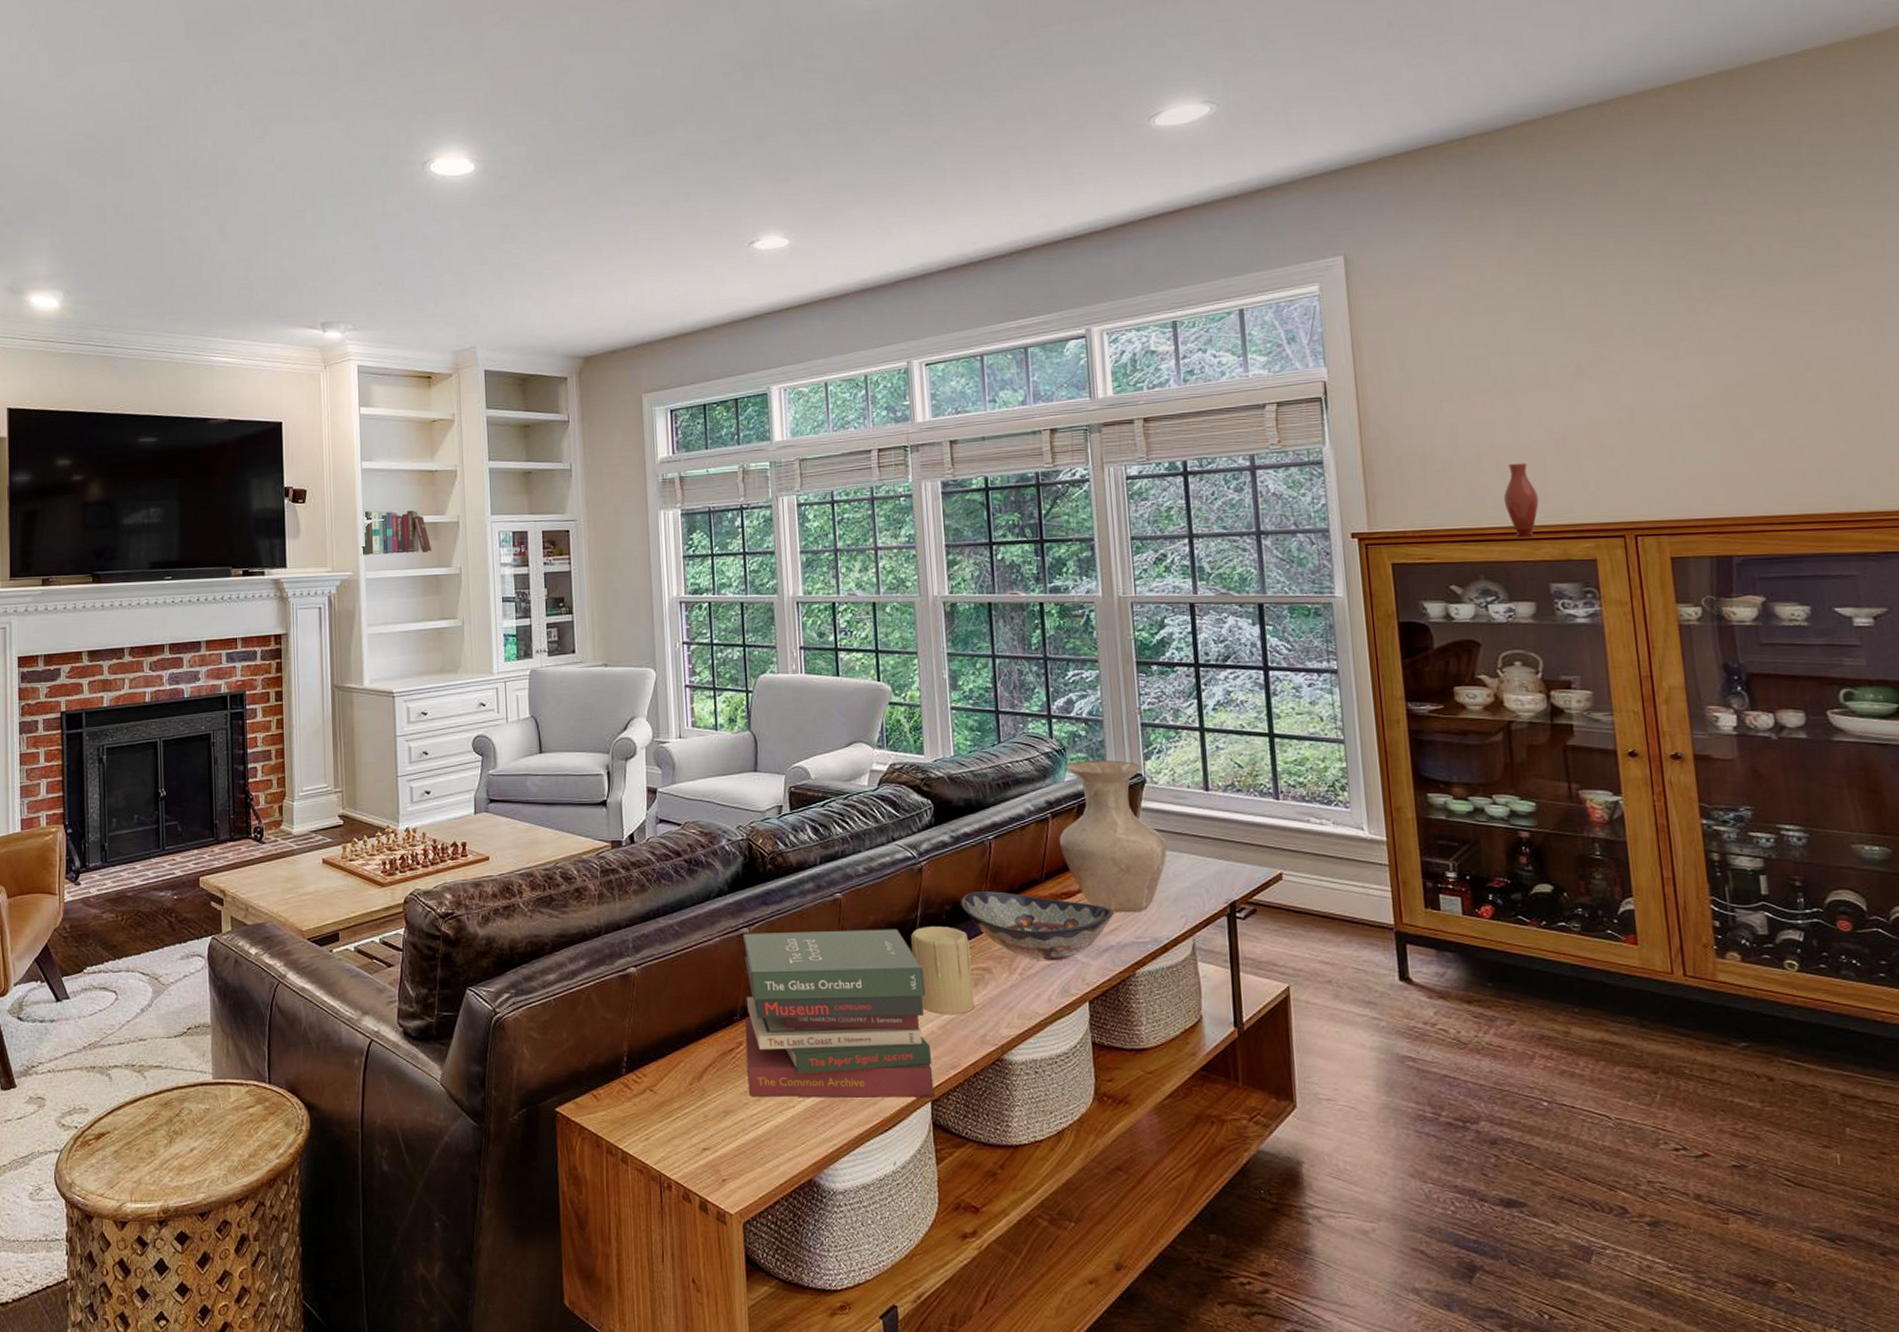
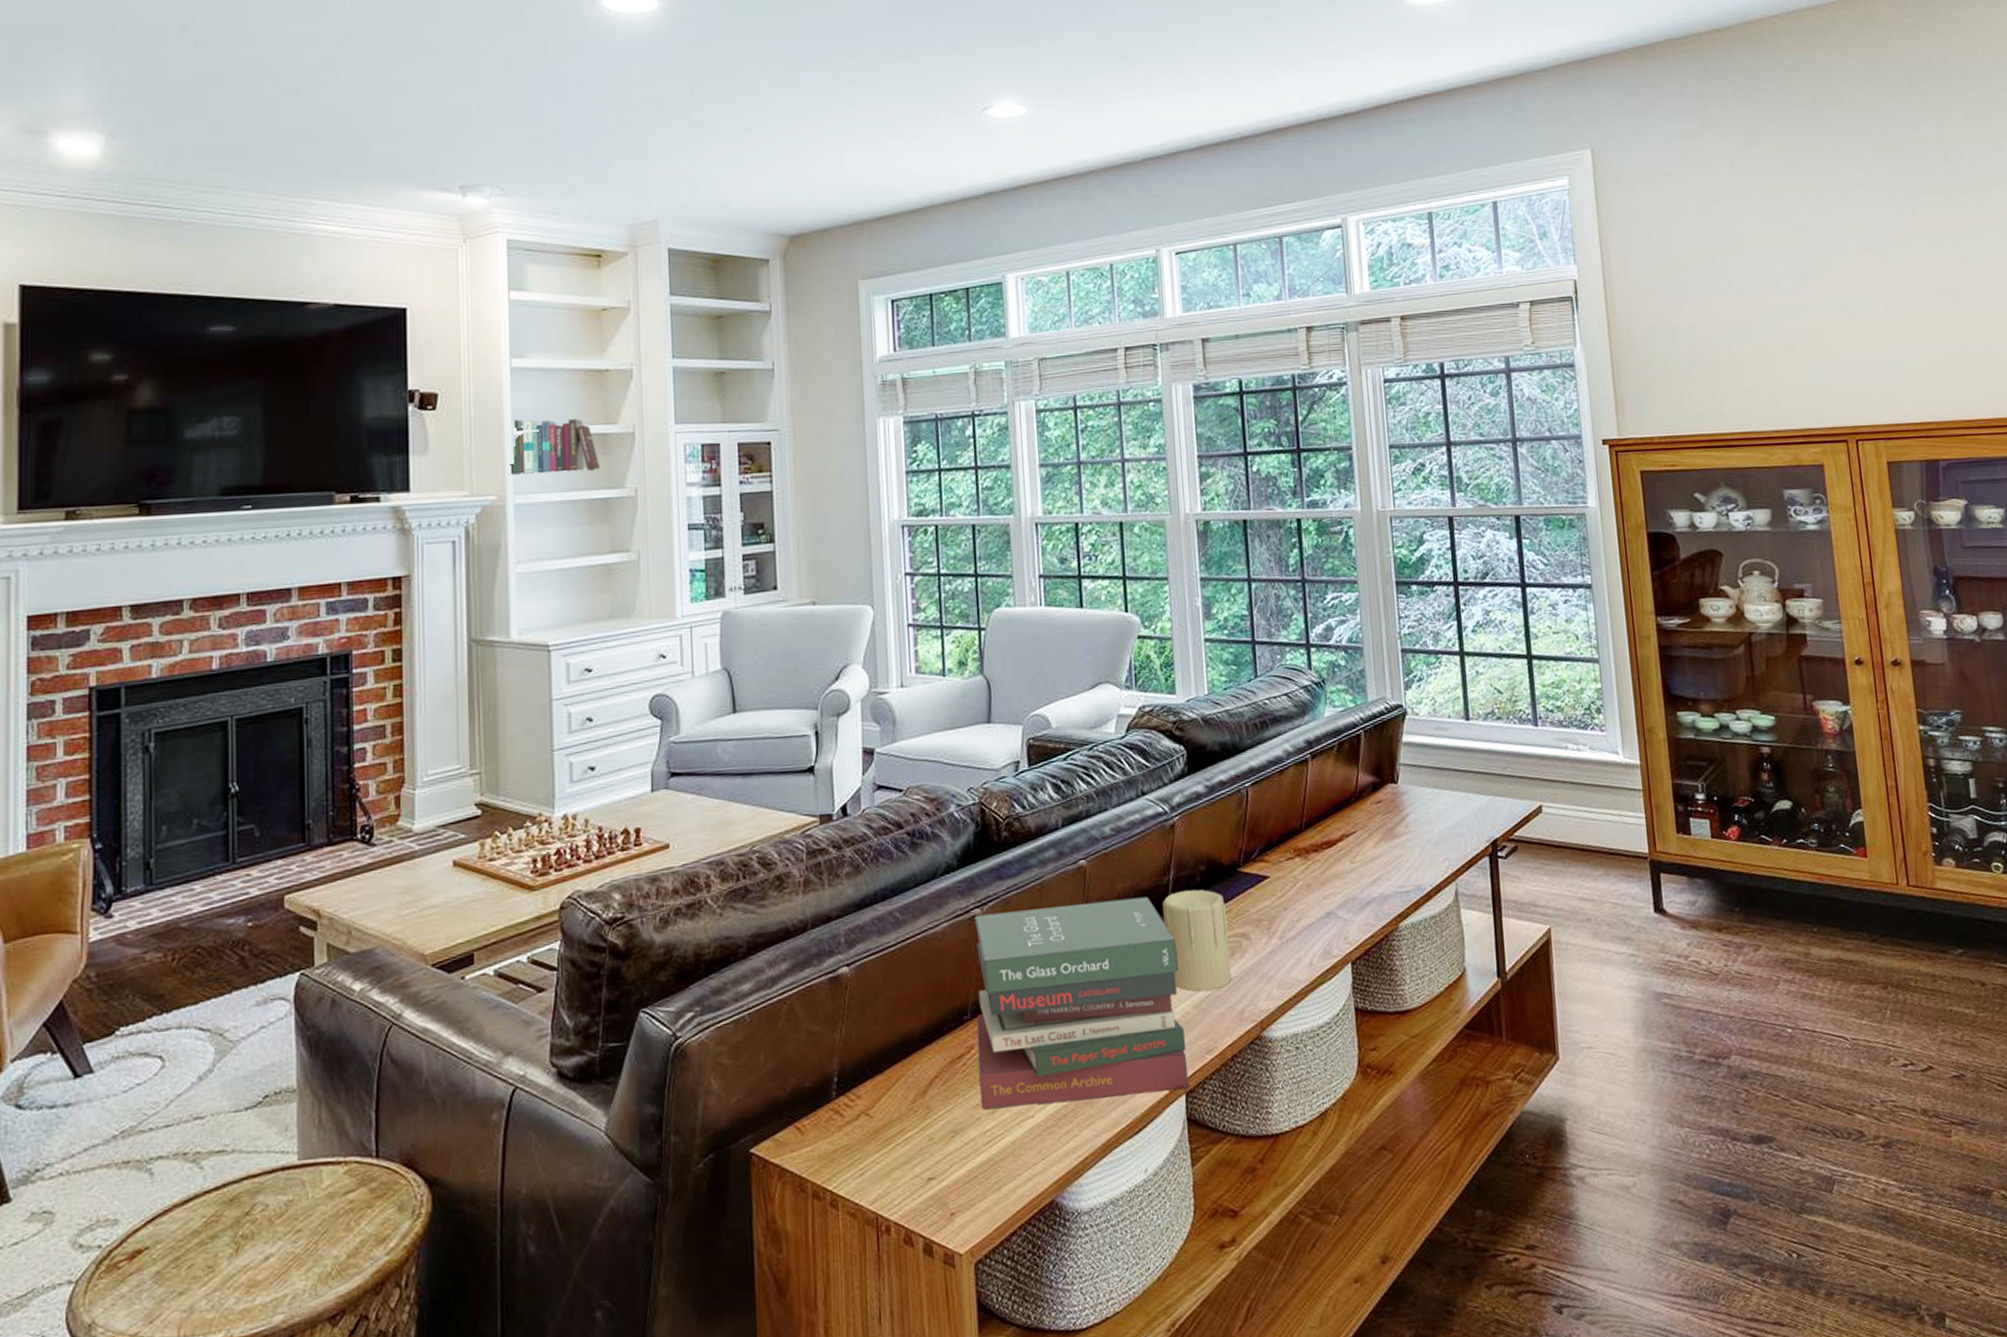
decorative bowl: present [959,891,1115,961] -> none [1215,845,1377,921]
vase: present [1059,759,1167,913] -> none [1319,691,1429,861]
vase: present [1503,463,1540,538] -> none [1740,366,1772,443]

